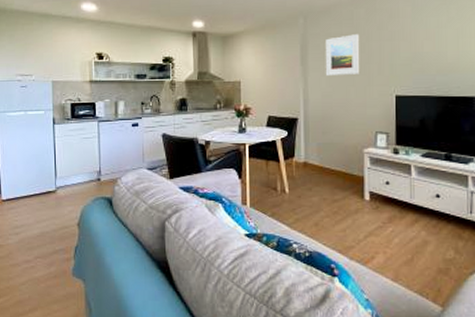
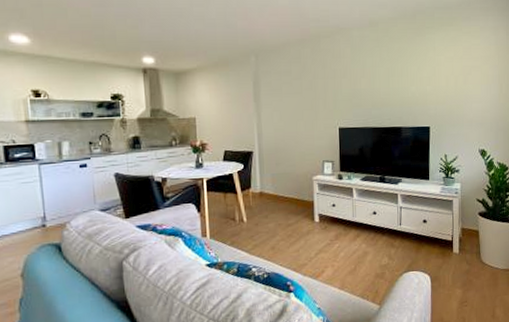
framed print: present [325,34,360,77] -> none [276,72,307,112]

